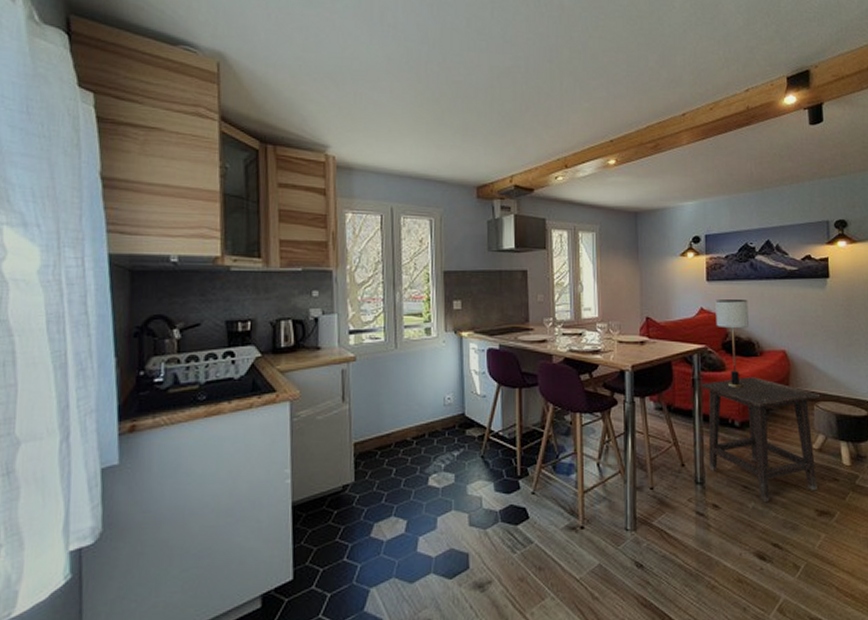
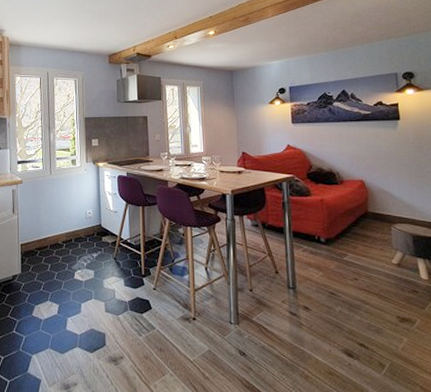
side table: present [699,377,819,502] -> none [289,201,398,307]
table lamp: present [715,299,750,387] -> none [300,138,331,210]

